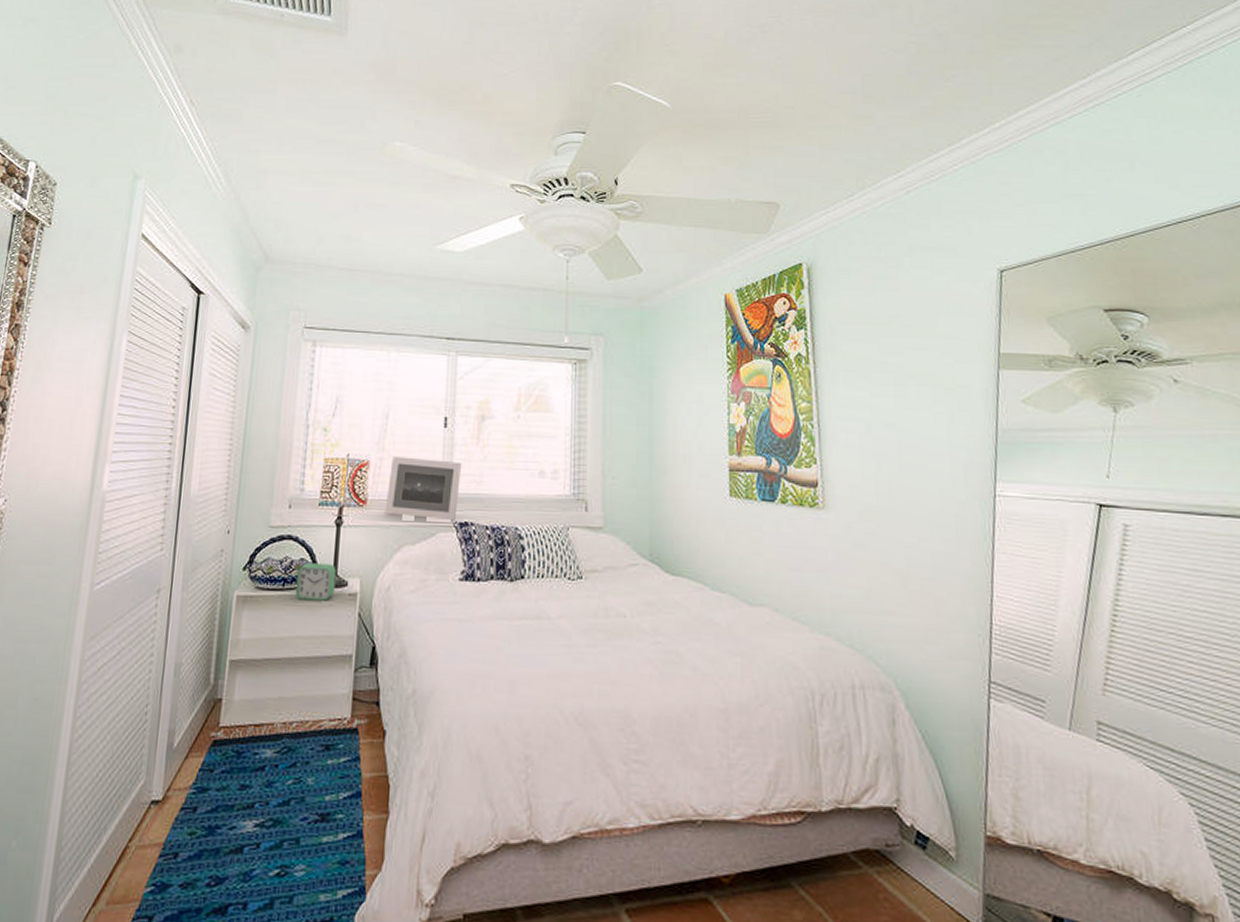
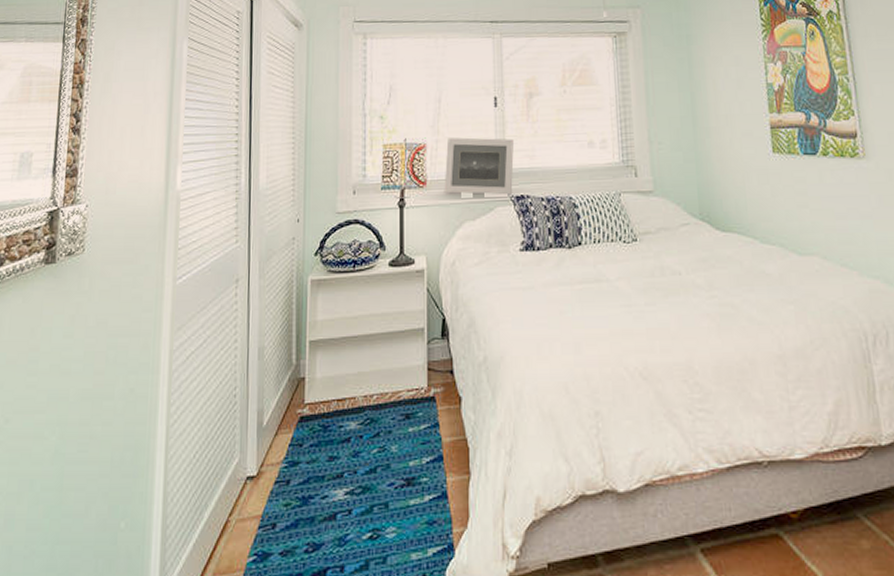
alarm clock: present [295,563,336,601] -> none [365,244,403,280]

